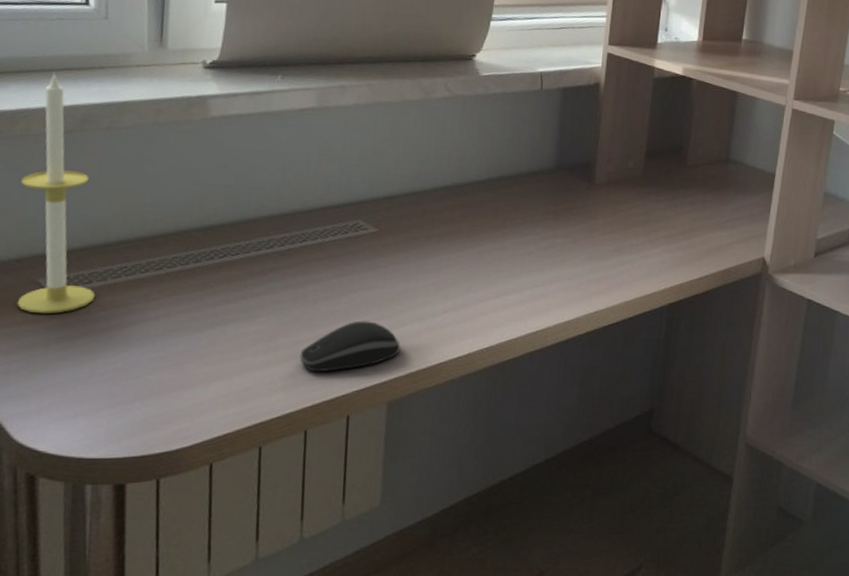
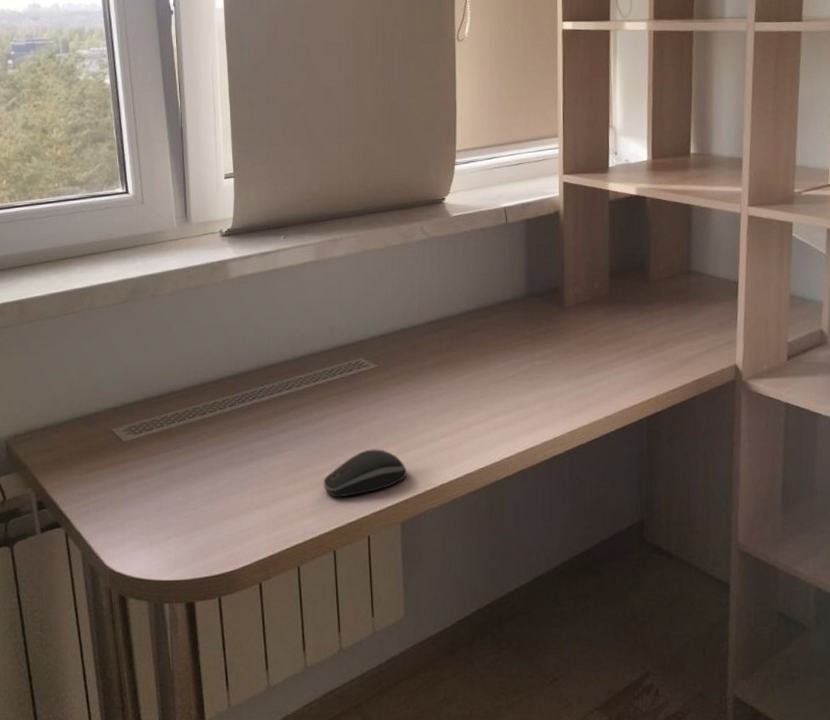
candle: present [17,72,96,314] -> none [92,253,157,458]

